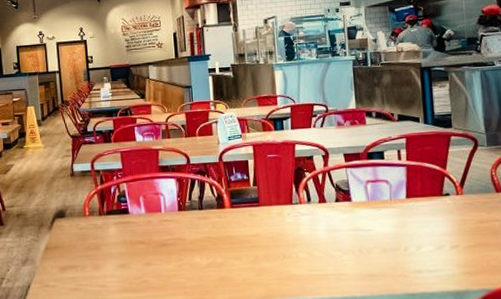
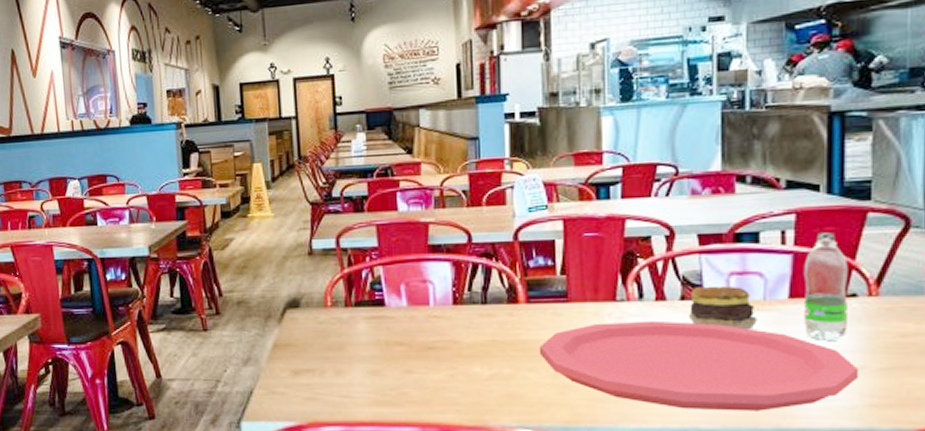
tray: none [241,217,456,283] -> present [539,320,859,411]
burger: none [341,190,387,222] -> present [688,285,757,330]
bottle: none [414,151,446,228] -> present [803,232,849,340]

